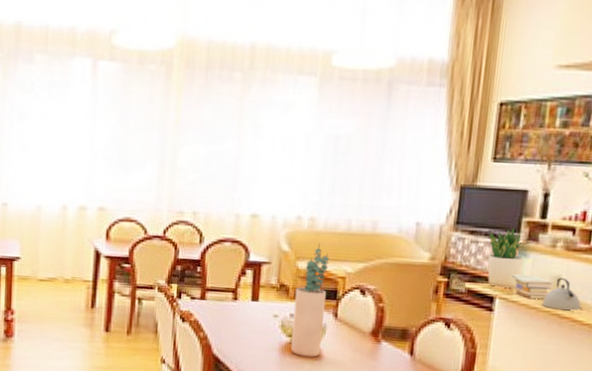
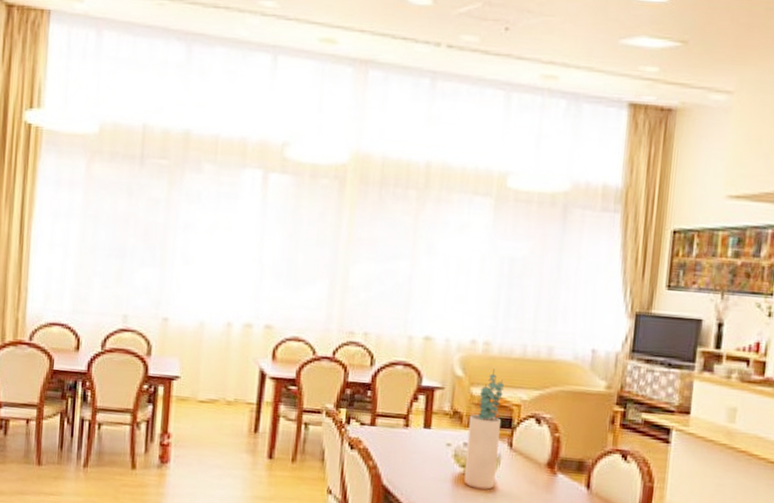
planter: present [487,227,524,289] -> none [663,357,700,421]
books: present [510,274,552,300] -> none [686,405,728,433]
kettle: present [542,277,582,311] -> none [718,409,758,445]

